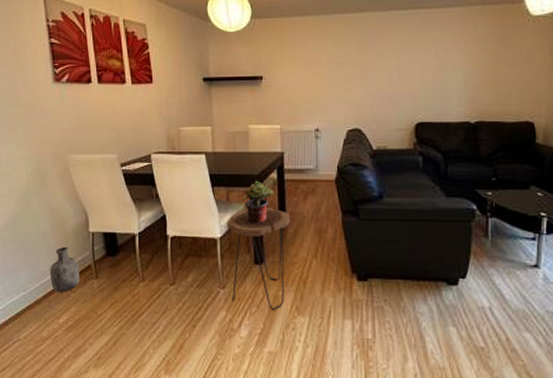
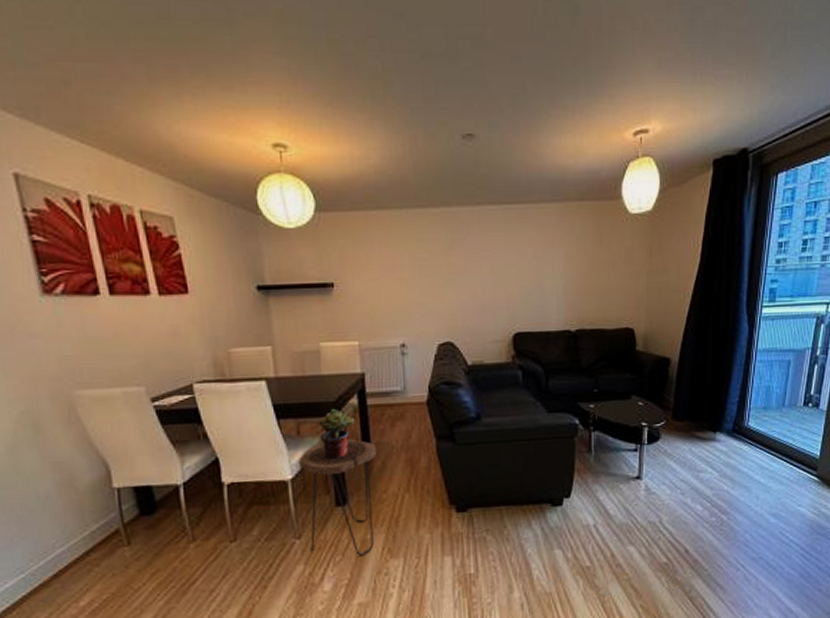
vase: present [50,246,80,292] -> none [59,509,104,569]

